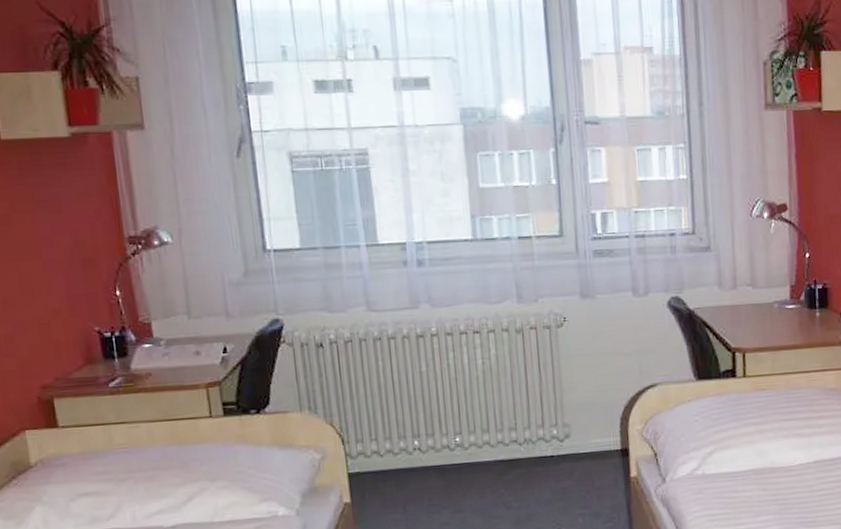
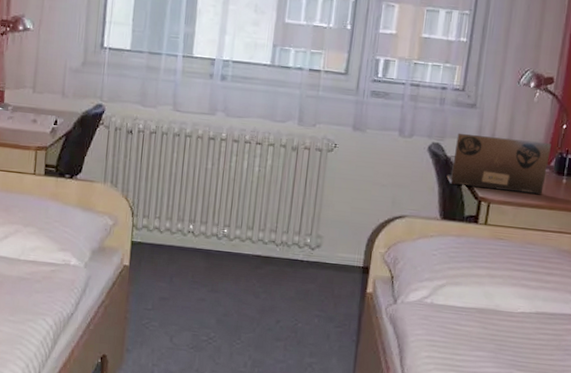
laptop: none [693,276,798,339] -> present [446,133,551,195]

